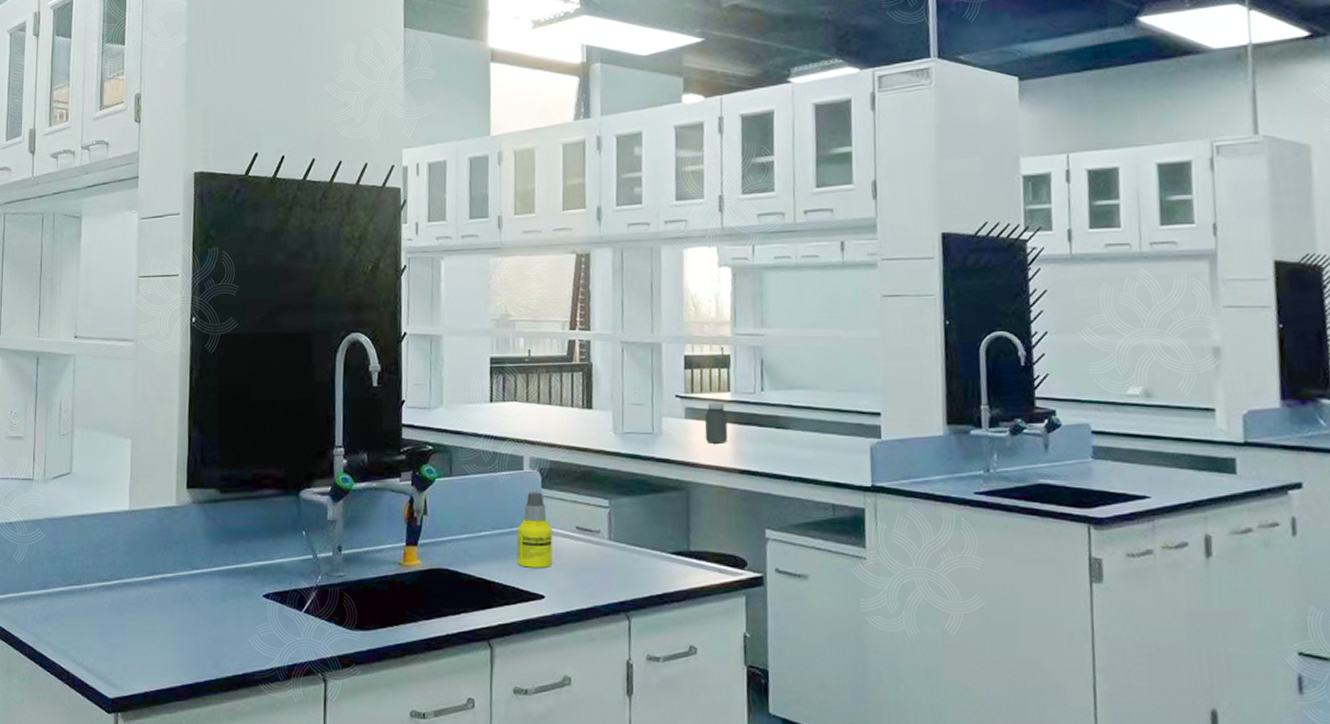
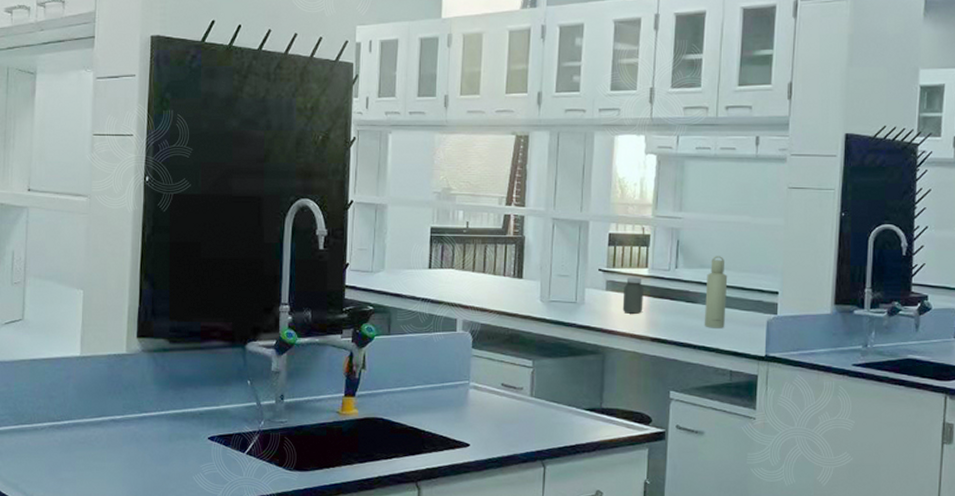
bottle: present [516,492,553,568] -> none [446,351,480,419]
bottle: none [797,375,823,457] -> present [704,256,728,328]

